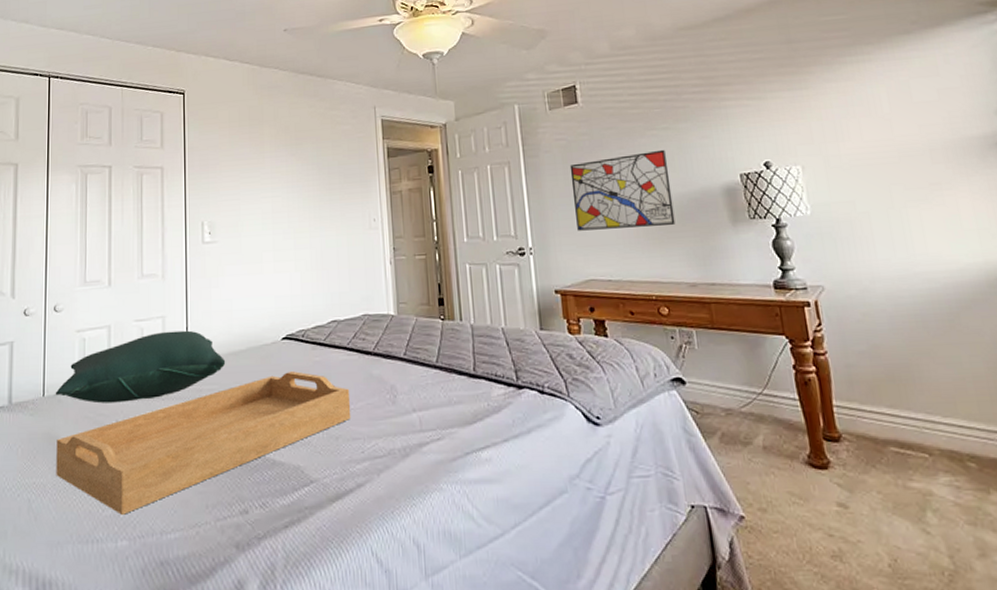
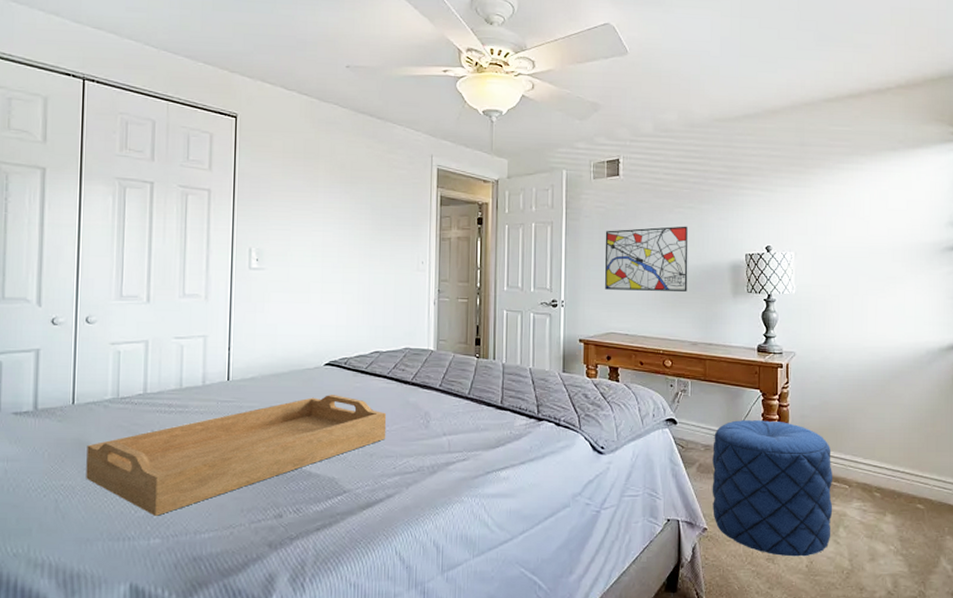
pillow: present [55,330,226,404] -> none [86,350,268,414]
pouf: none [735,373,917,553] -> present [712,420,833,557]

